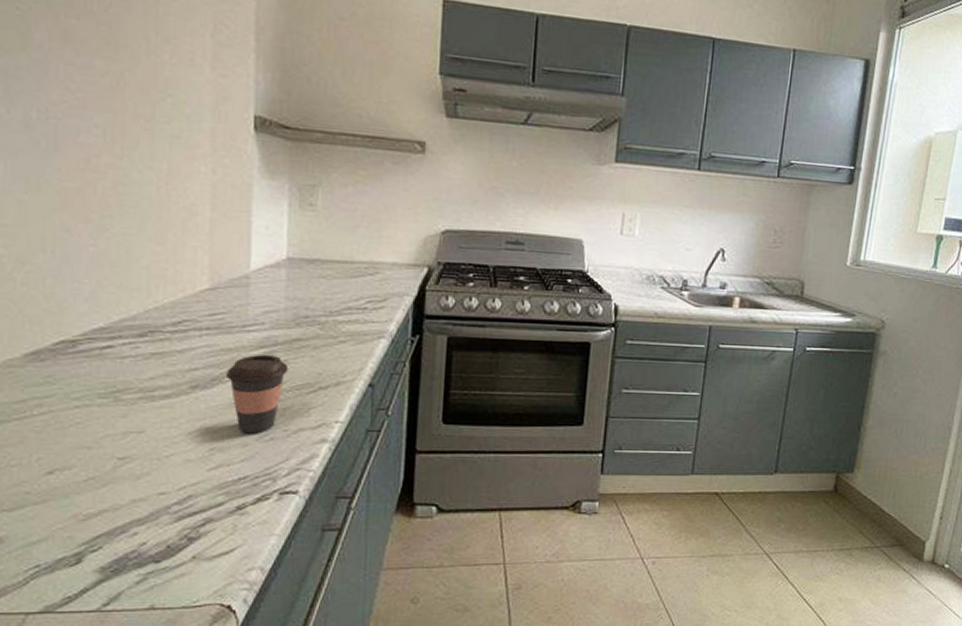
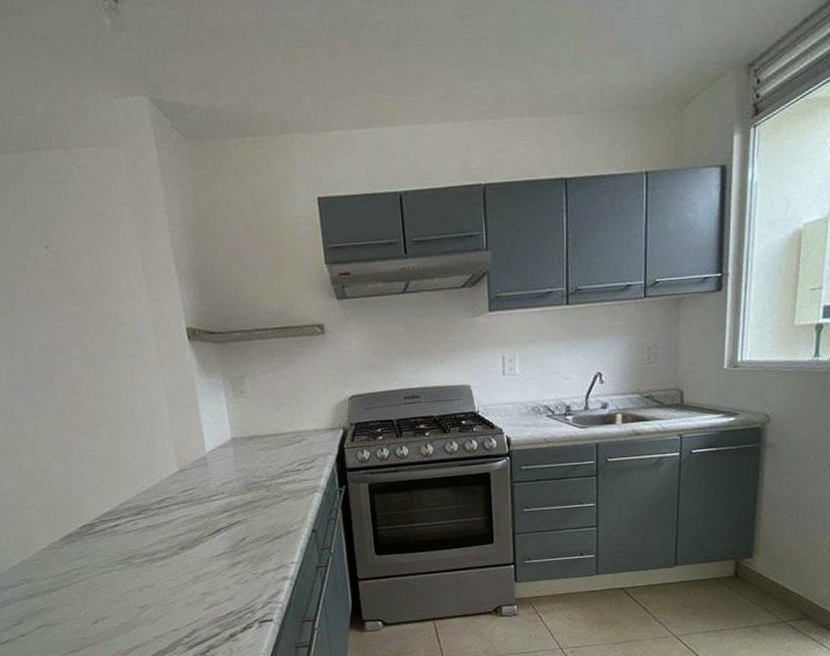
coffee cup: present [225,354,289,434] -> none [202,516,249,579]

